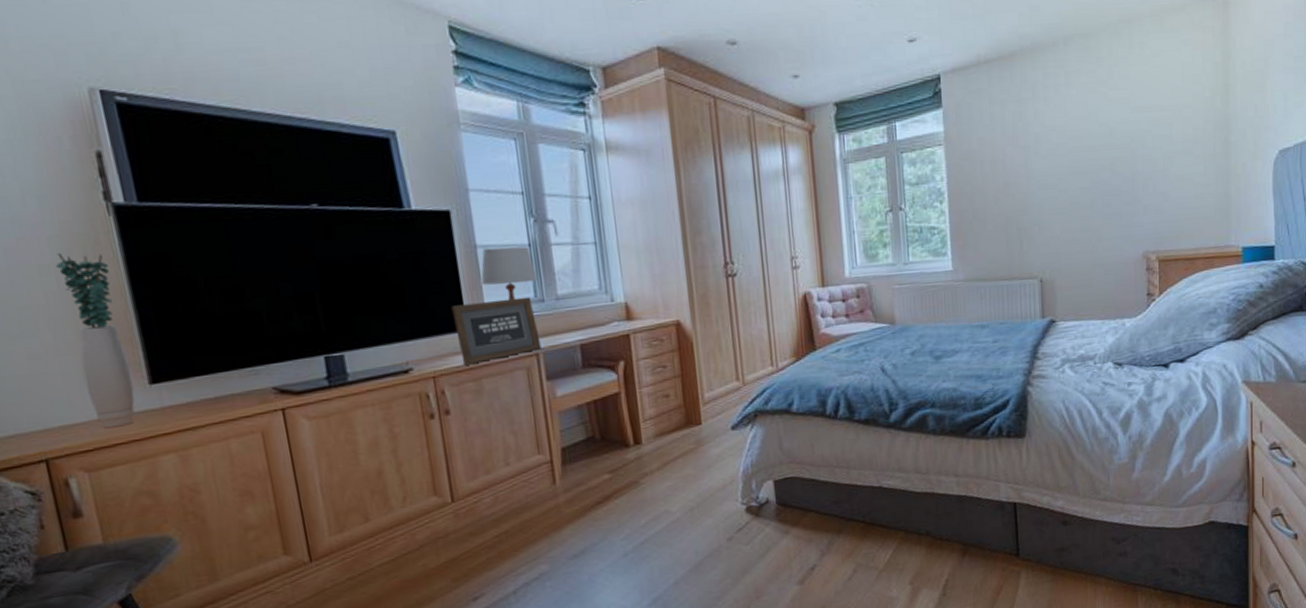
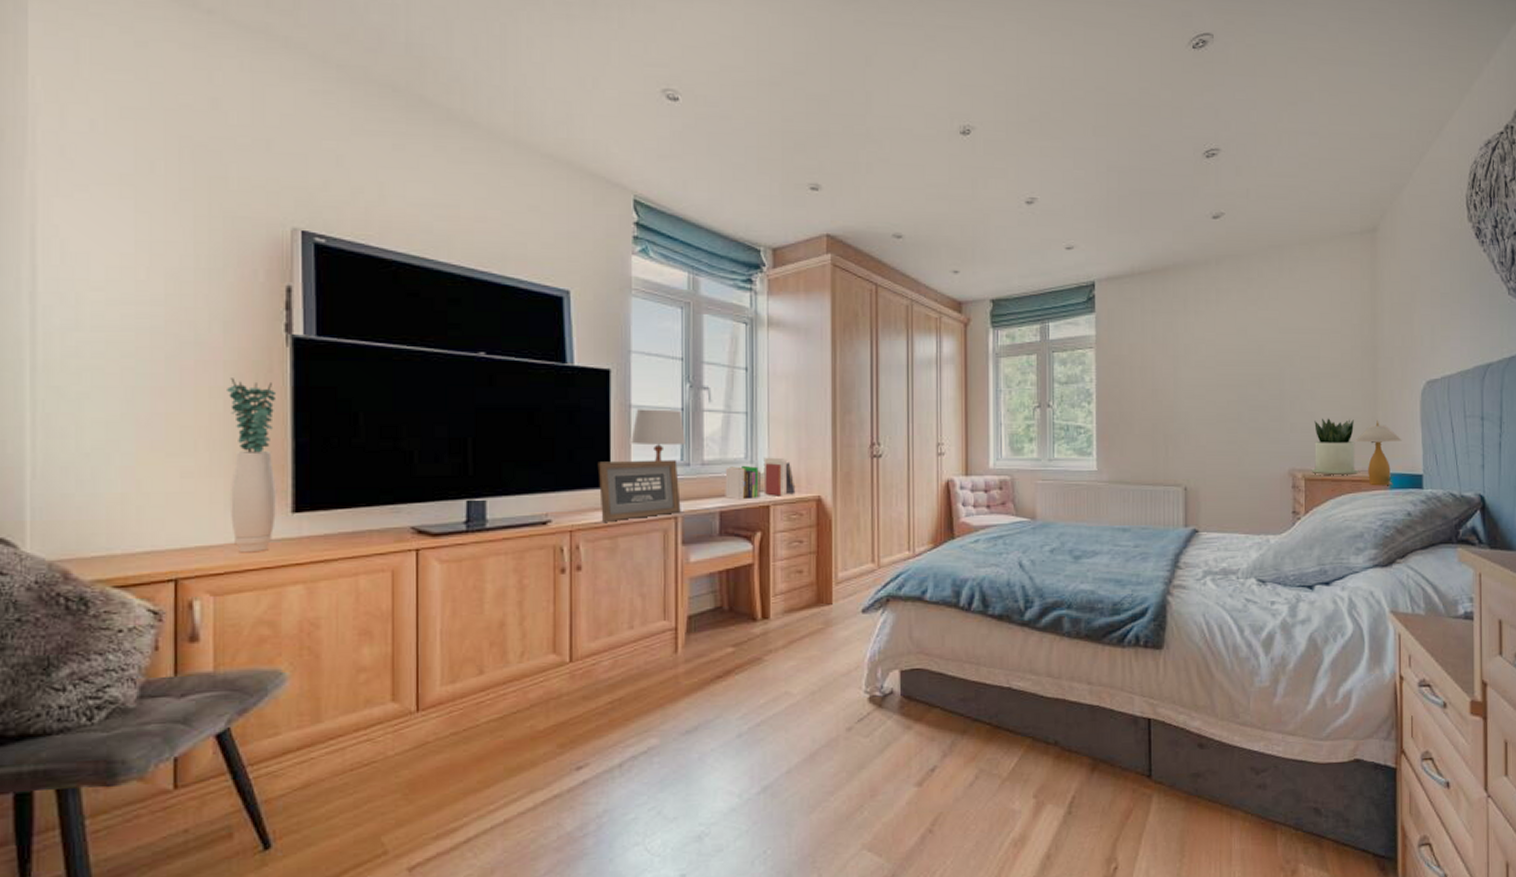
books: none [580,296,619,332] -> present [725,465,760,500]
books: none [618,285,654,325] -> present [763,457,796,496]
planter: none [1164,196,1212,255] -> present [1311,418,1359,476]
table lamp: none [1208,194,1255,262] -> present [1355,419,1403,486]

